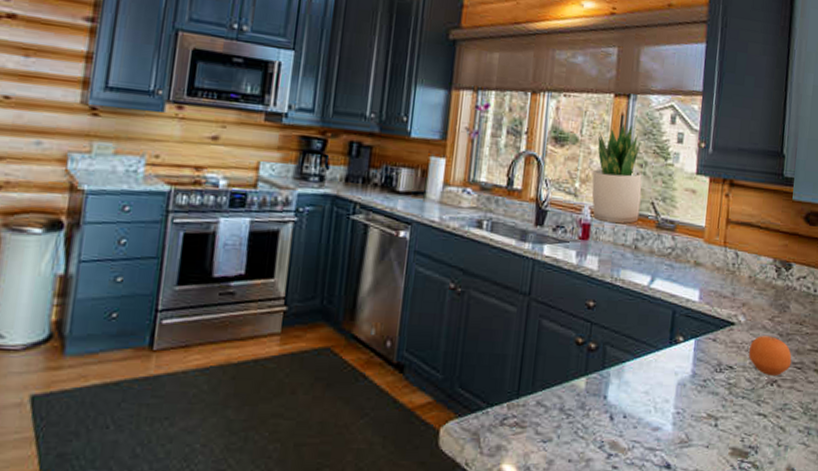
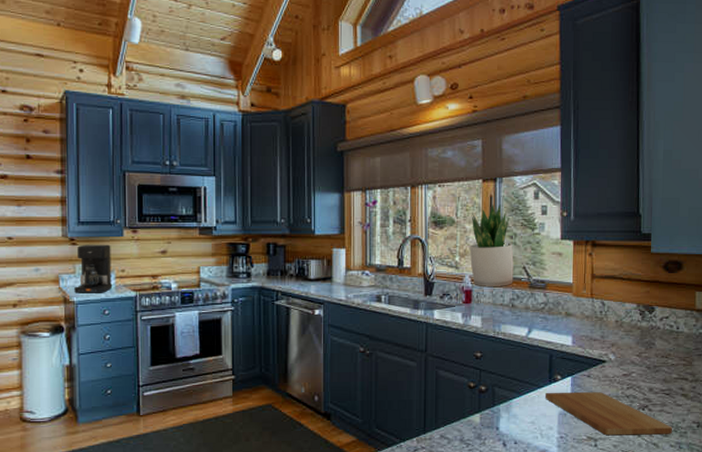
coffee maker: none [86,116,146,183] -> present [74,244,113,293]
cutting board: none [662,356,802,417] -> present [544,392,672,436]
fruit: present [749,335,792,377] -> none [621,369,660,403]

